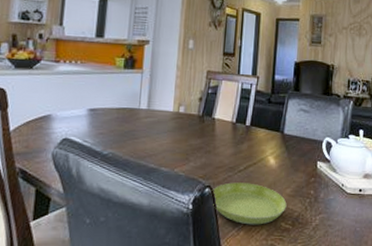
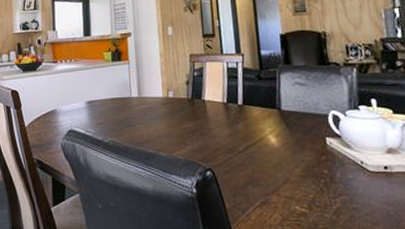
saucer: present [211,182,287,225] -> none [213,164,299,209]

